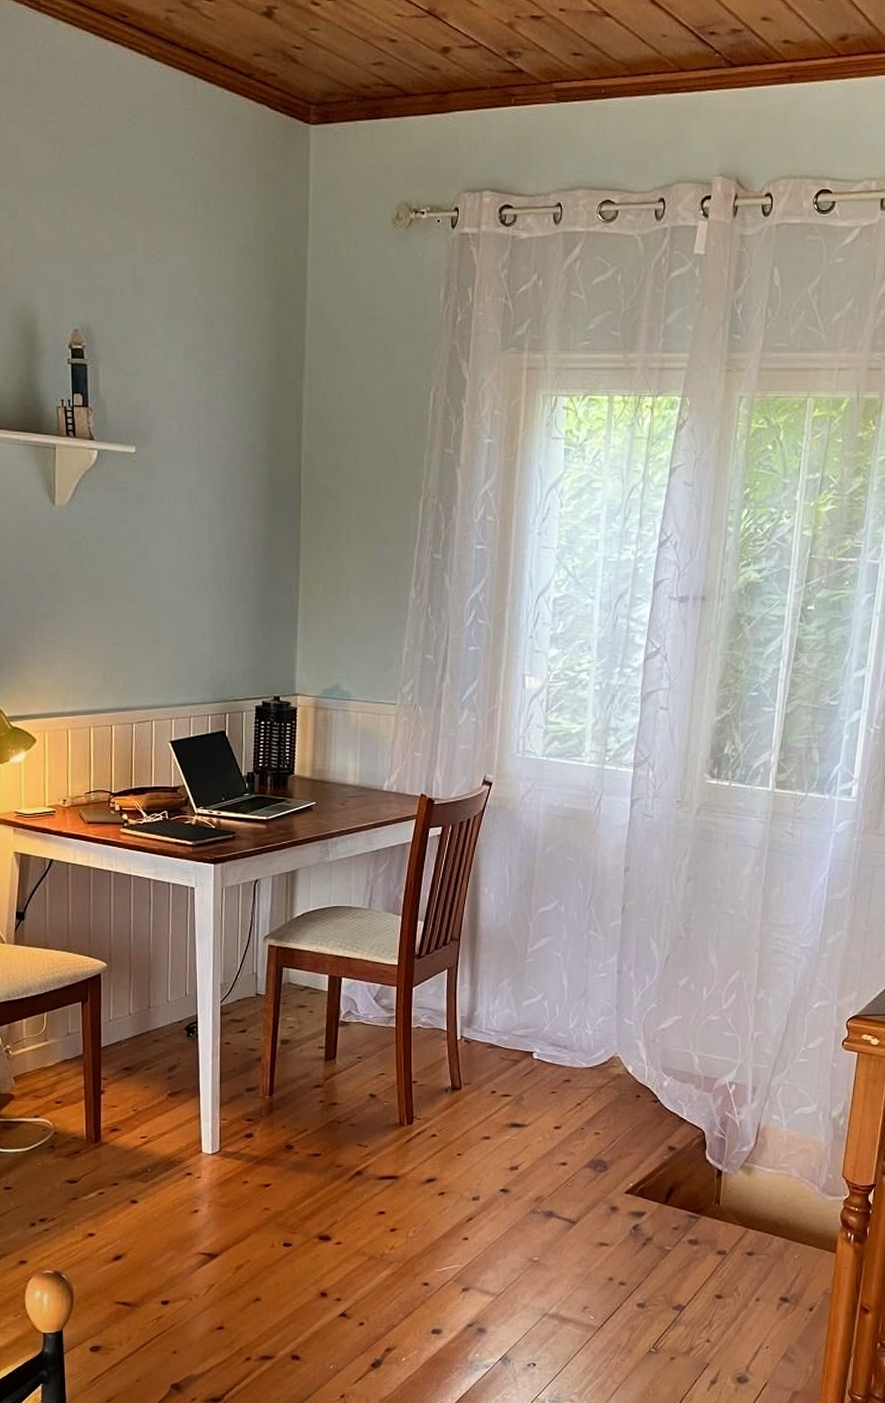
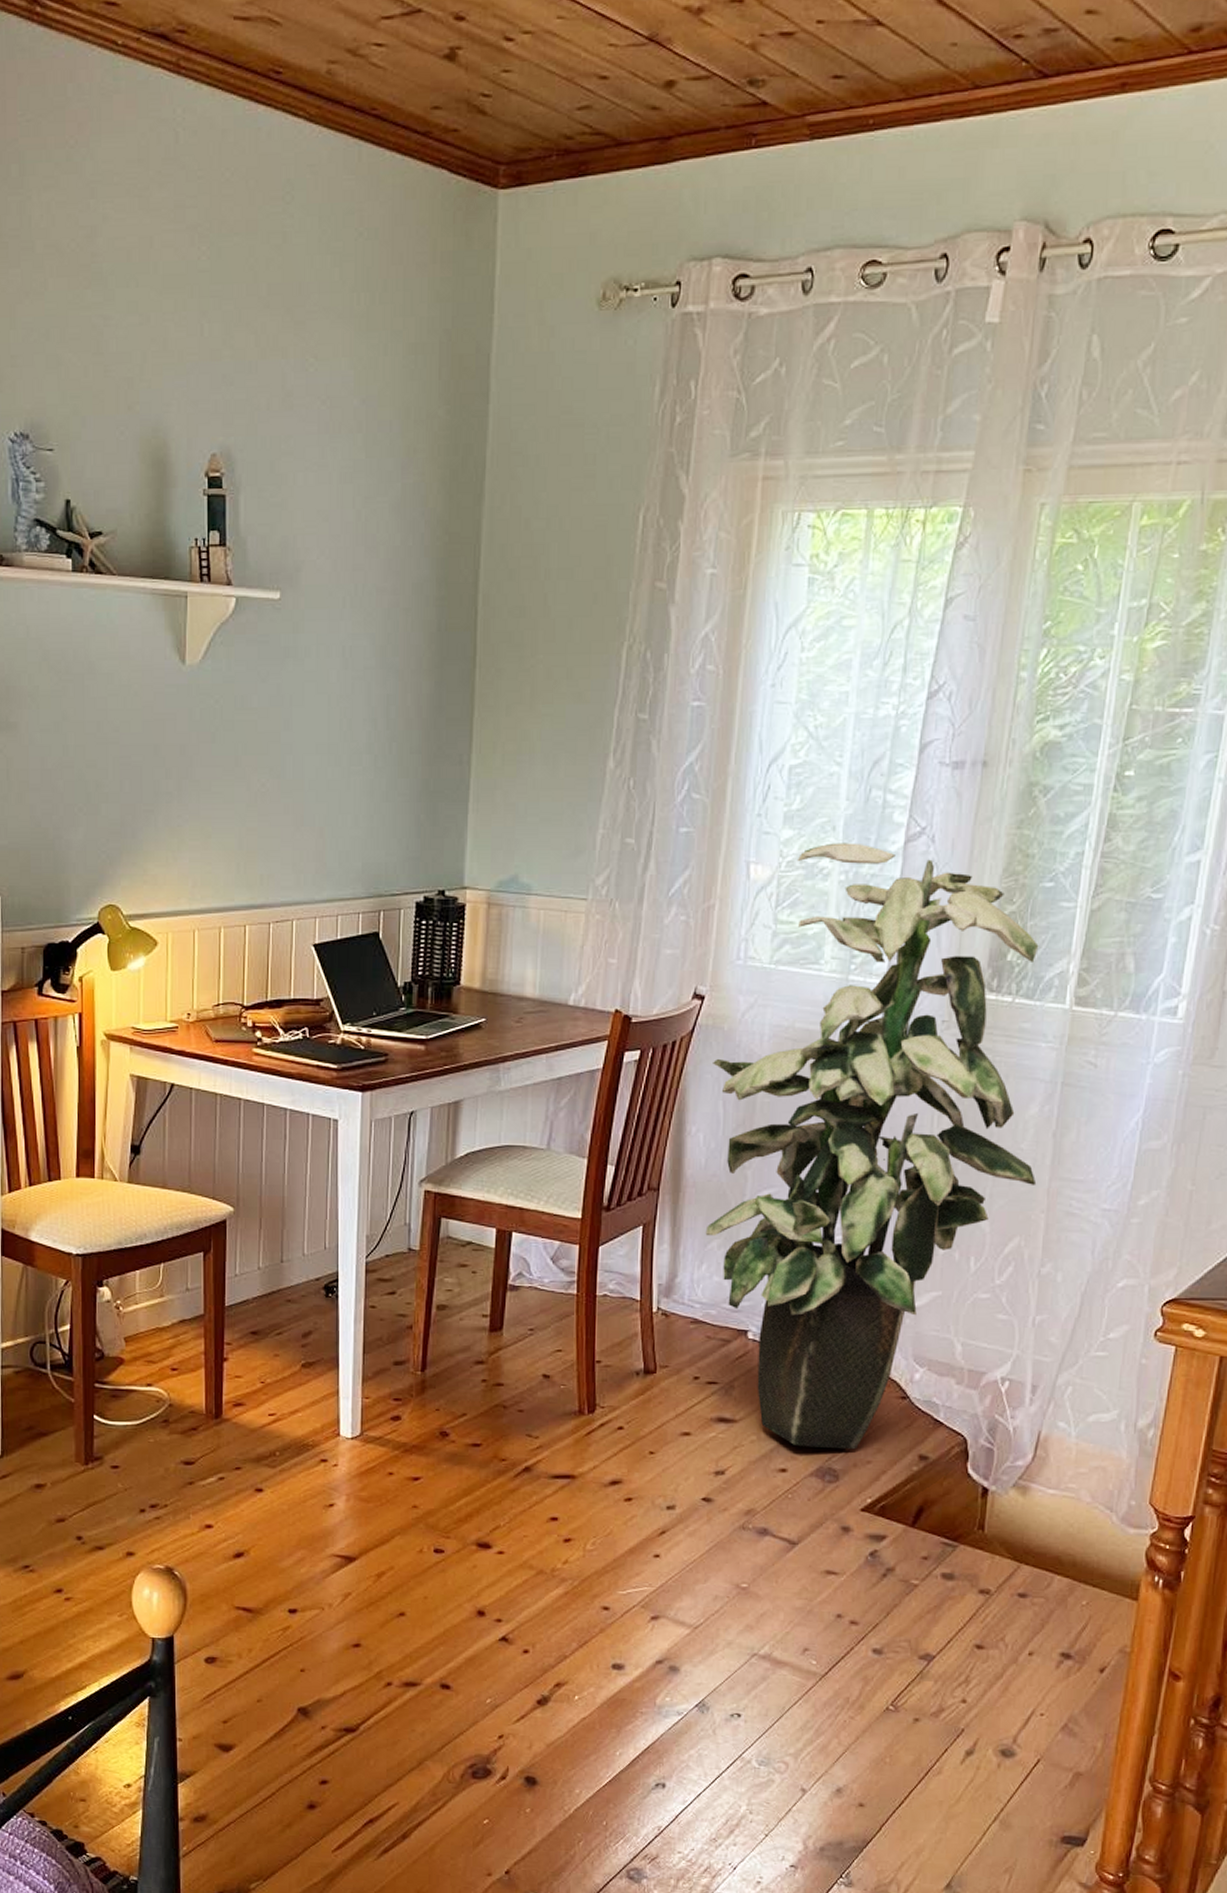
indoor plant: none [497,660,752,1145] -> present [705,843,1039,1450]

